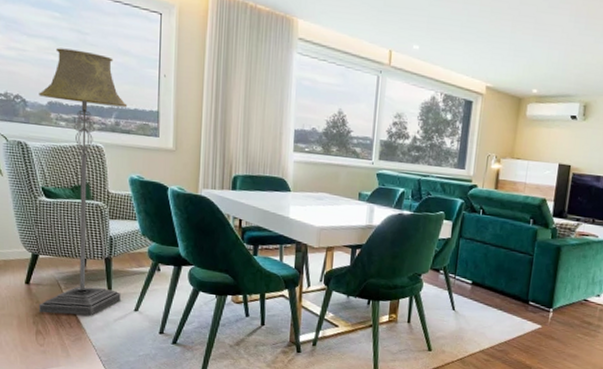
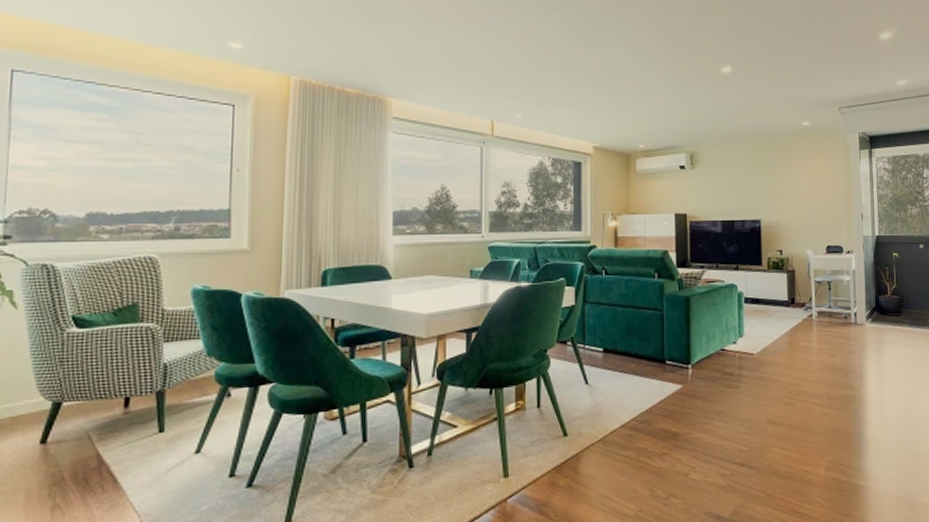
floor lamp: present [39,48,128,315] -> none [58,152,191,480]

